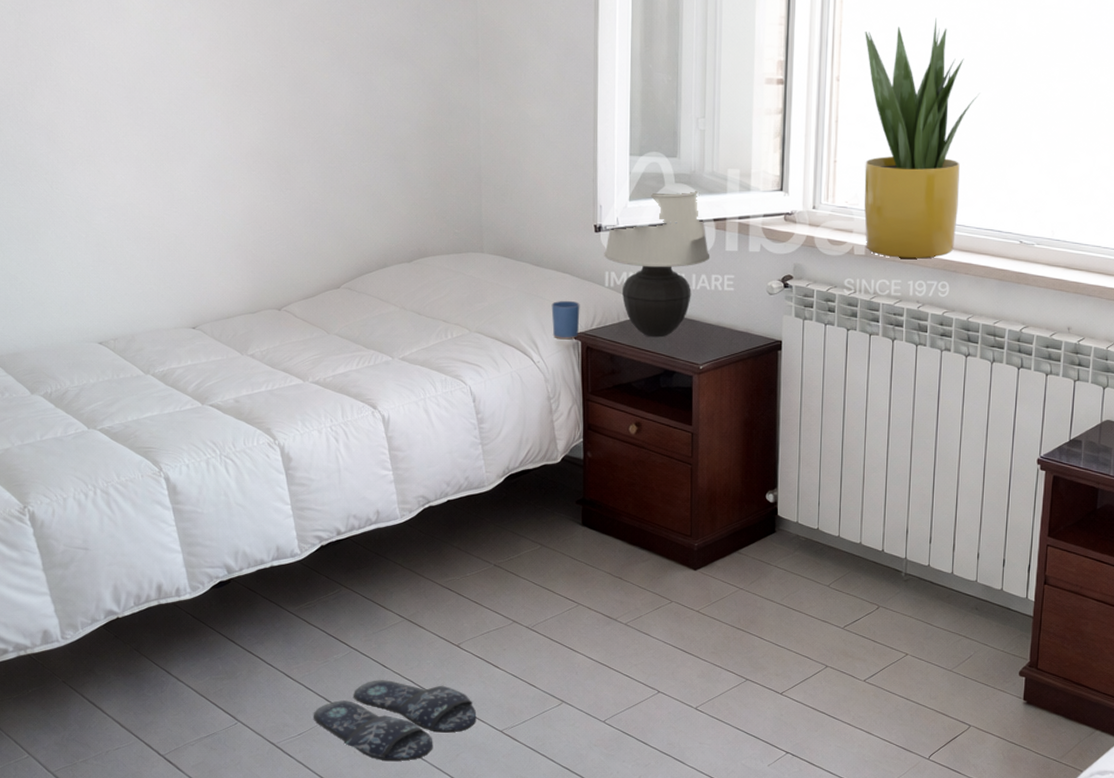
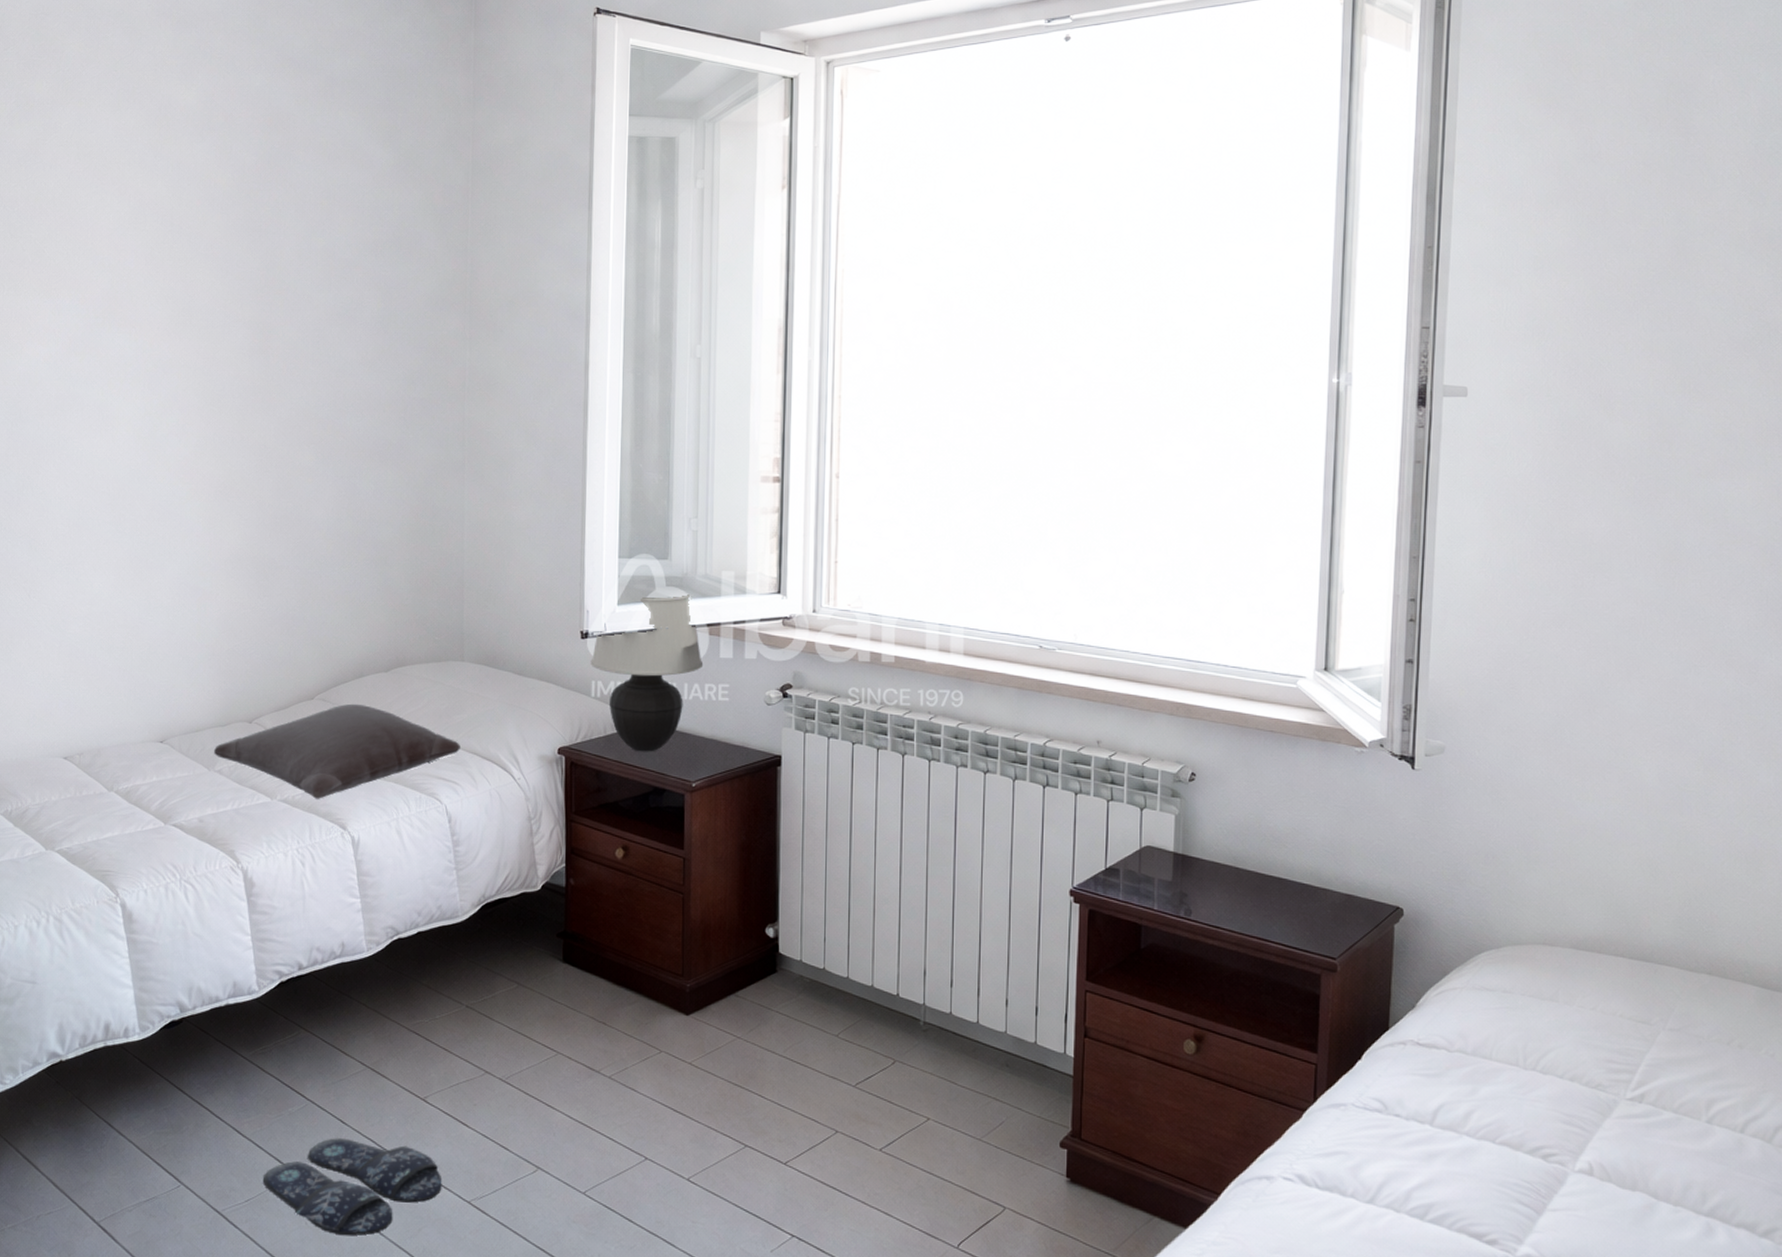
pillow: none [245,292,482,381] -> present [213,703,460,799]
mug: present [551,300,580,340] -> none [534,711,565,755]
planter: present [864,18,980,259] -> none [865,411,990,666]

